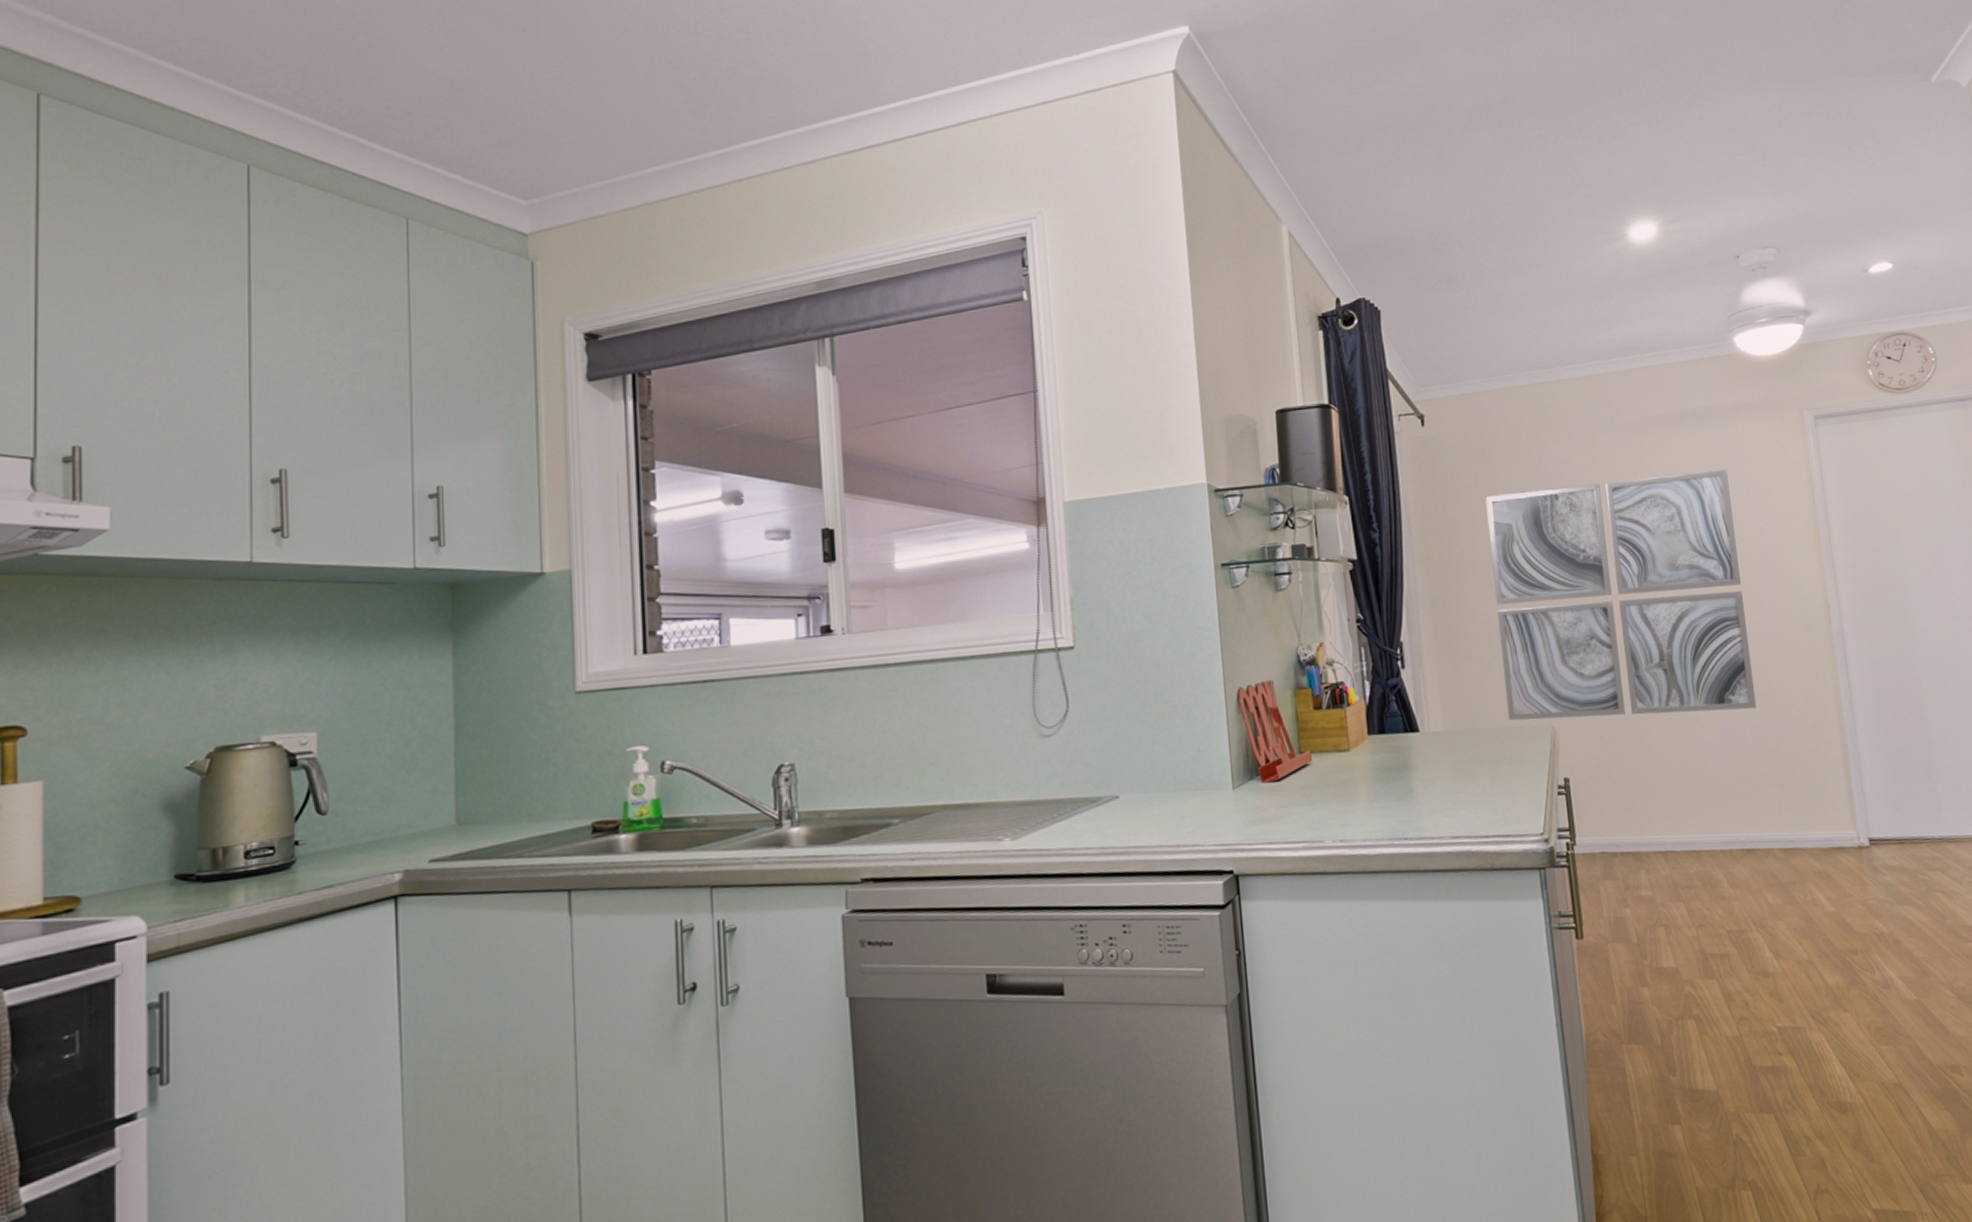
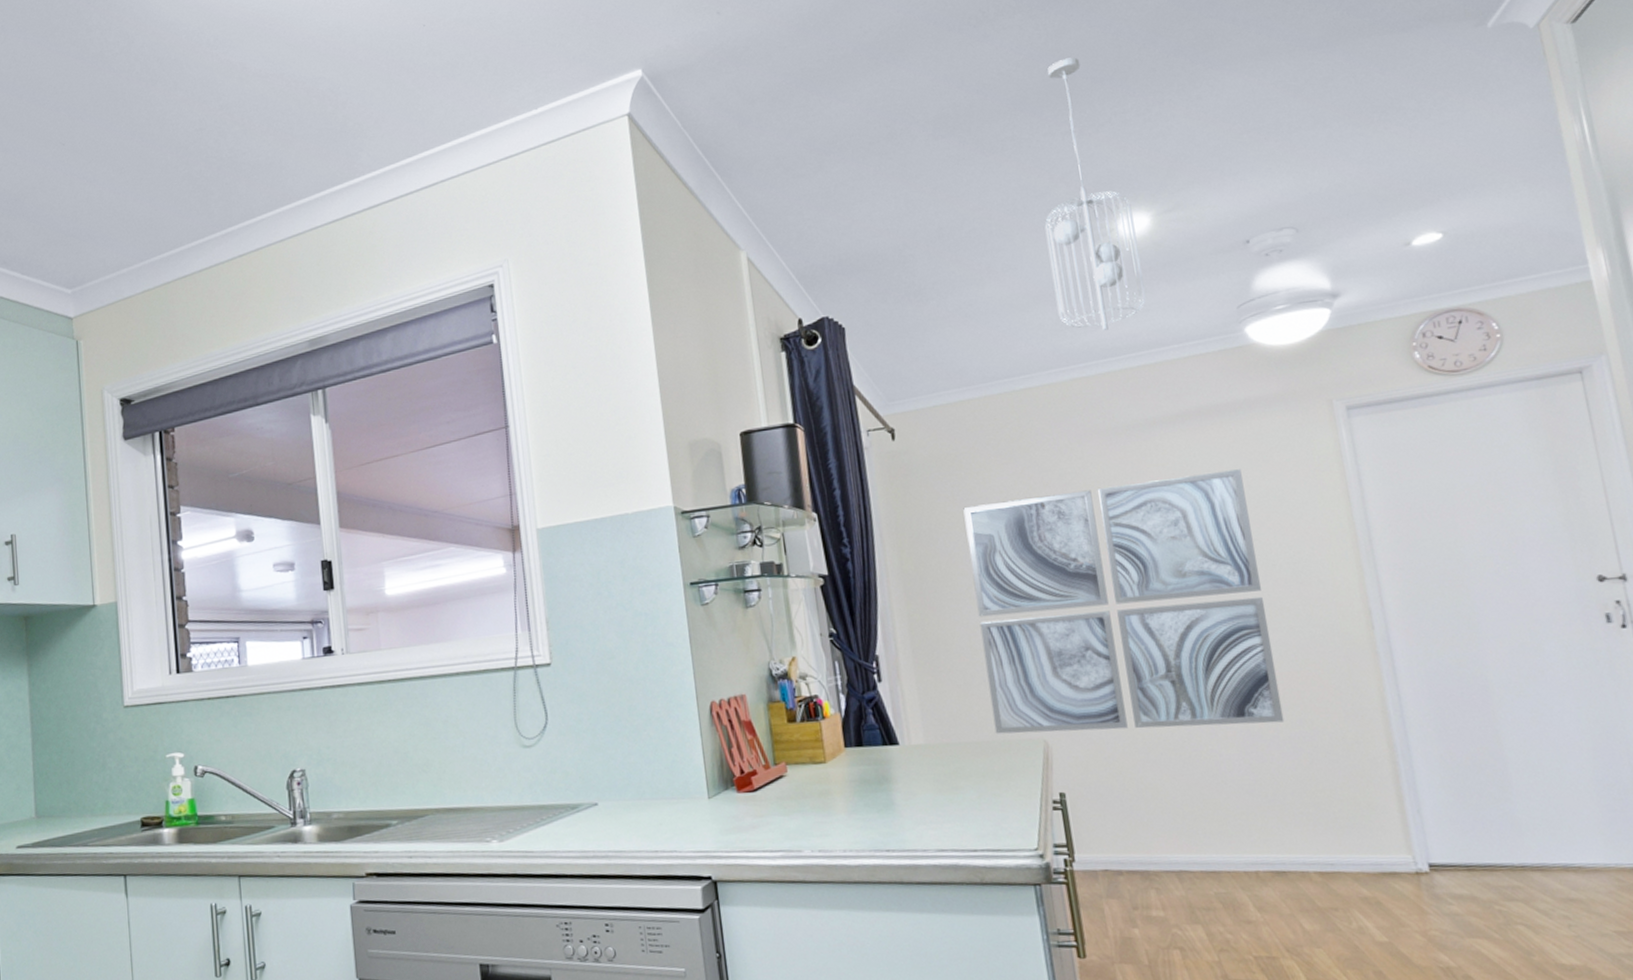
pendant light: none [1565,66,1652,331] -> present [1044,57,1146,330]

